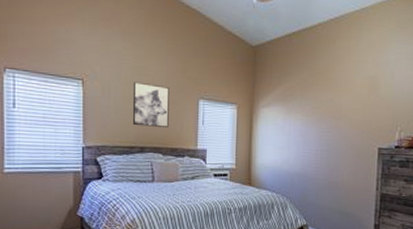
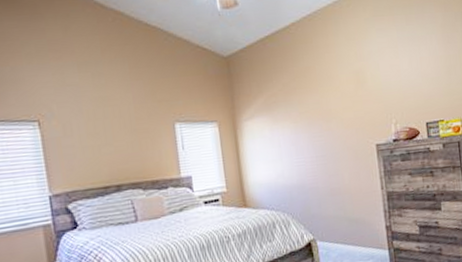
wall art: present [132,81,169,127] -> none [98,114,145,163]

